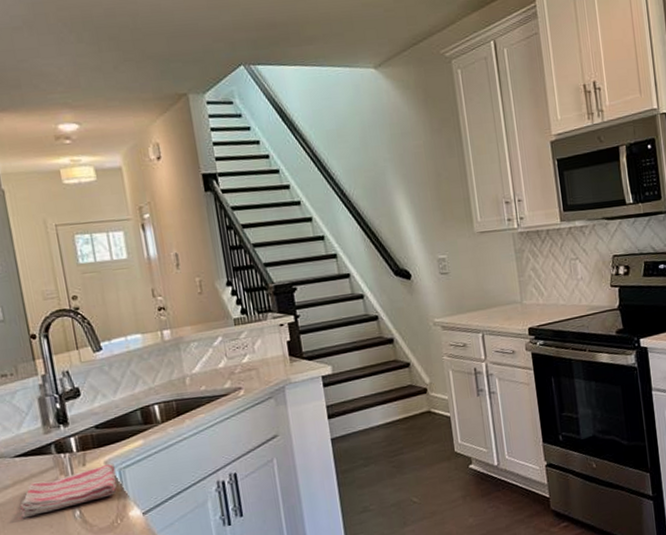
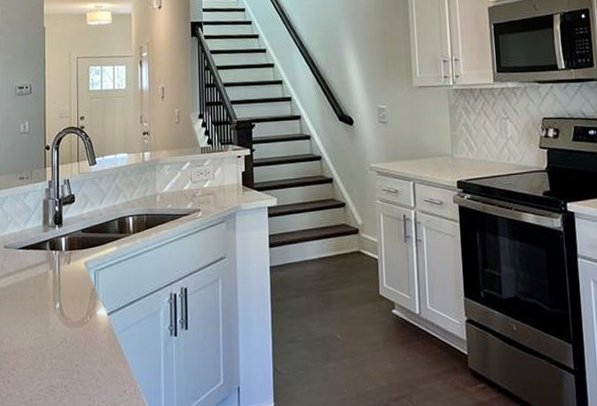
dish towel: present [20,463,117,519] -> none [16,264,92,304]

